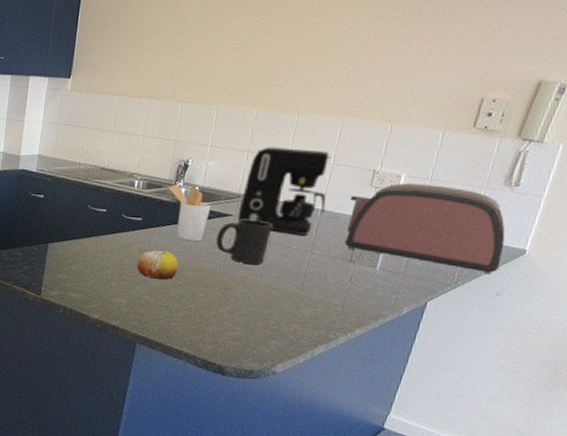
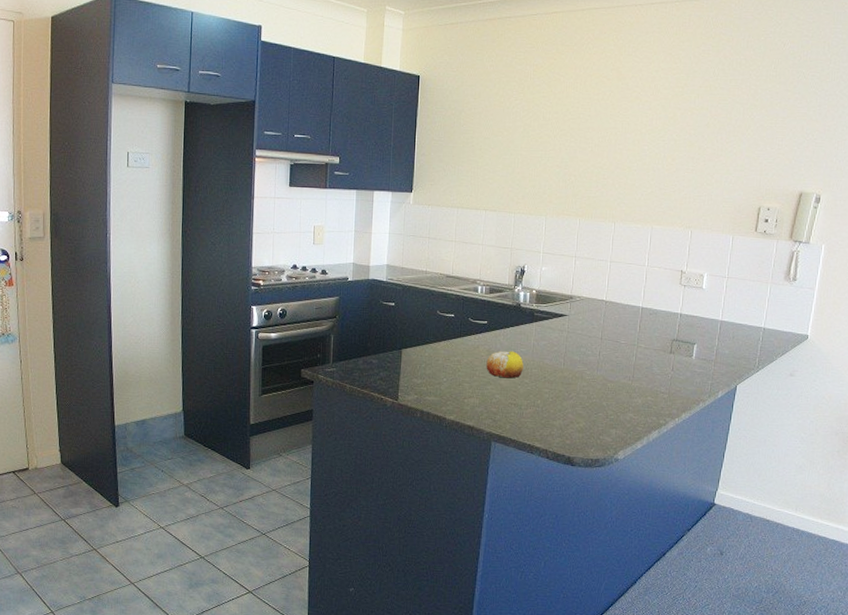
utensil holder: present [167,184,211,242] -> none [508,289,548,341]
mug: present [215,219,273,265] -> none [555,319,603,360]
coffee maker: present [237,147,331,236] -> none [572,252,645,331]
toaster: present [344,183,506,275] -> none [664,281,791,358]

